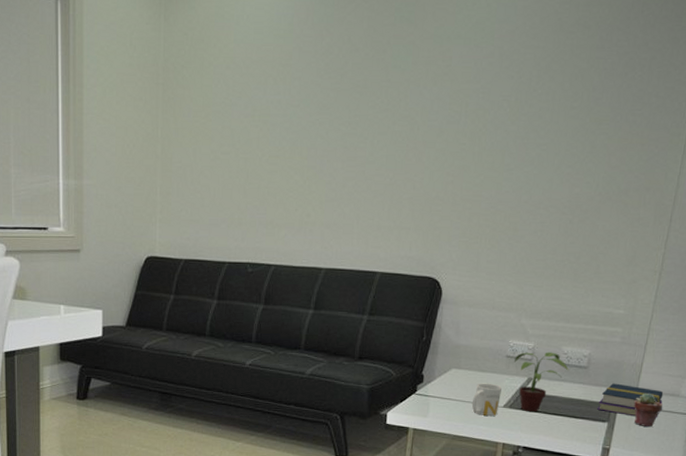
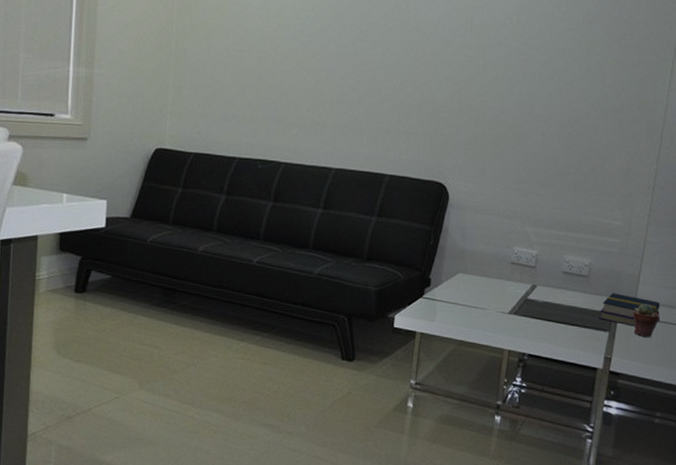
mug: present [471,383,502,416] -> none [478,288,507,322]
potted plant: present [515,352,570,412] -> none [519,259,572,320]

